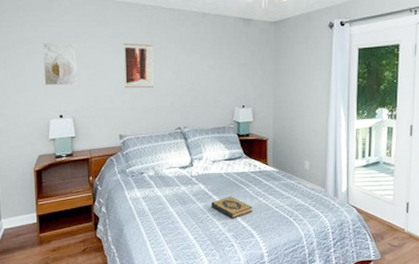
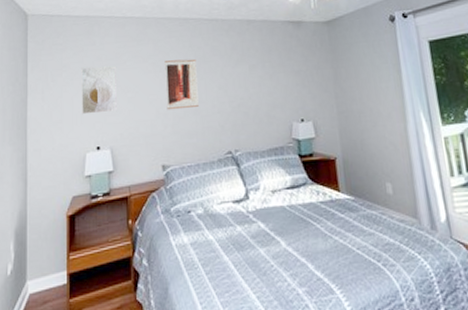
hardback book: present [211,197,253,219] -> none [275,237,328,268]

